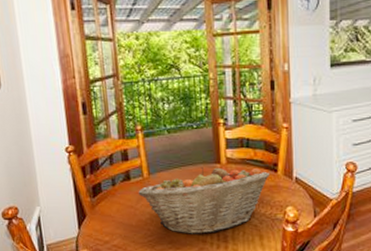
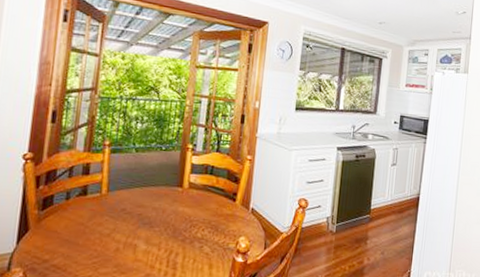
fruit basket: present [138,167,269,234] -> none [92,190,228,259]

